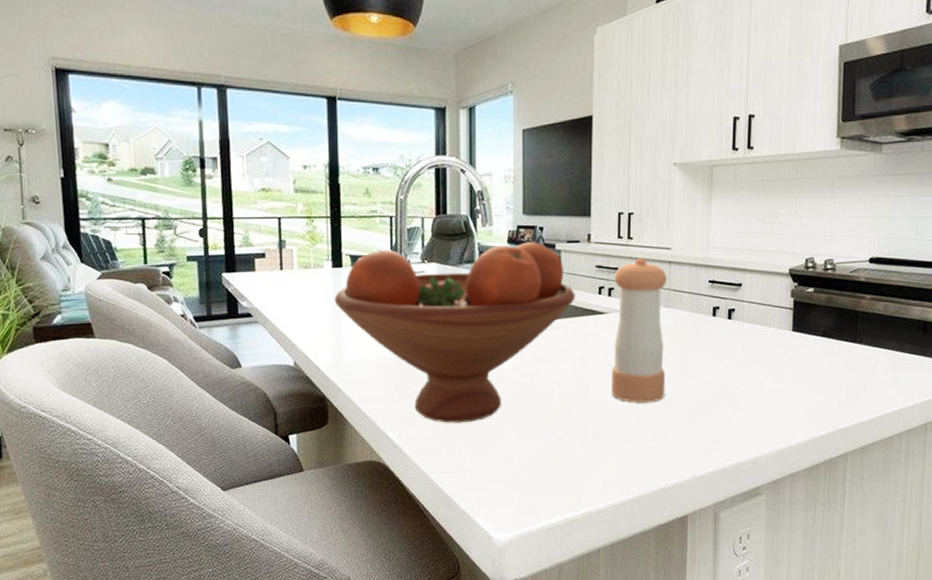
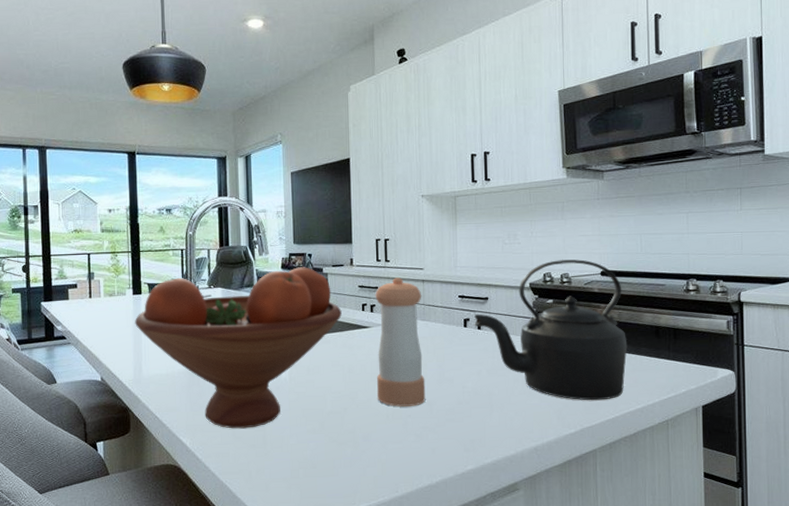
kettle: none [724,244,892,401] -> present [474,259,628,401]

